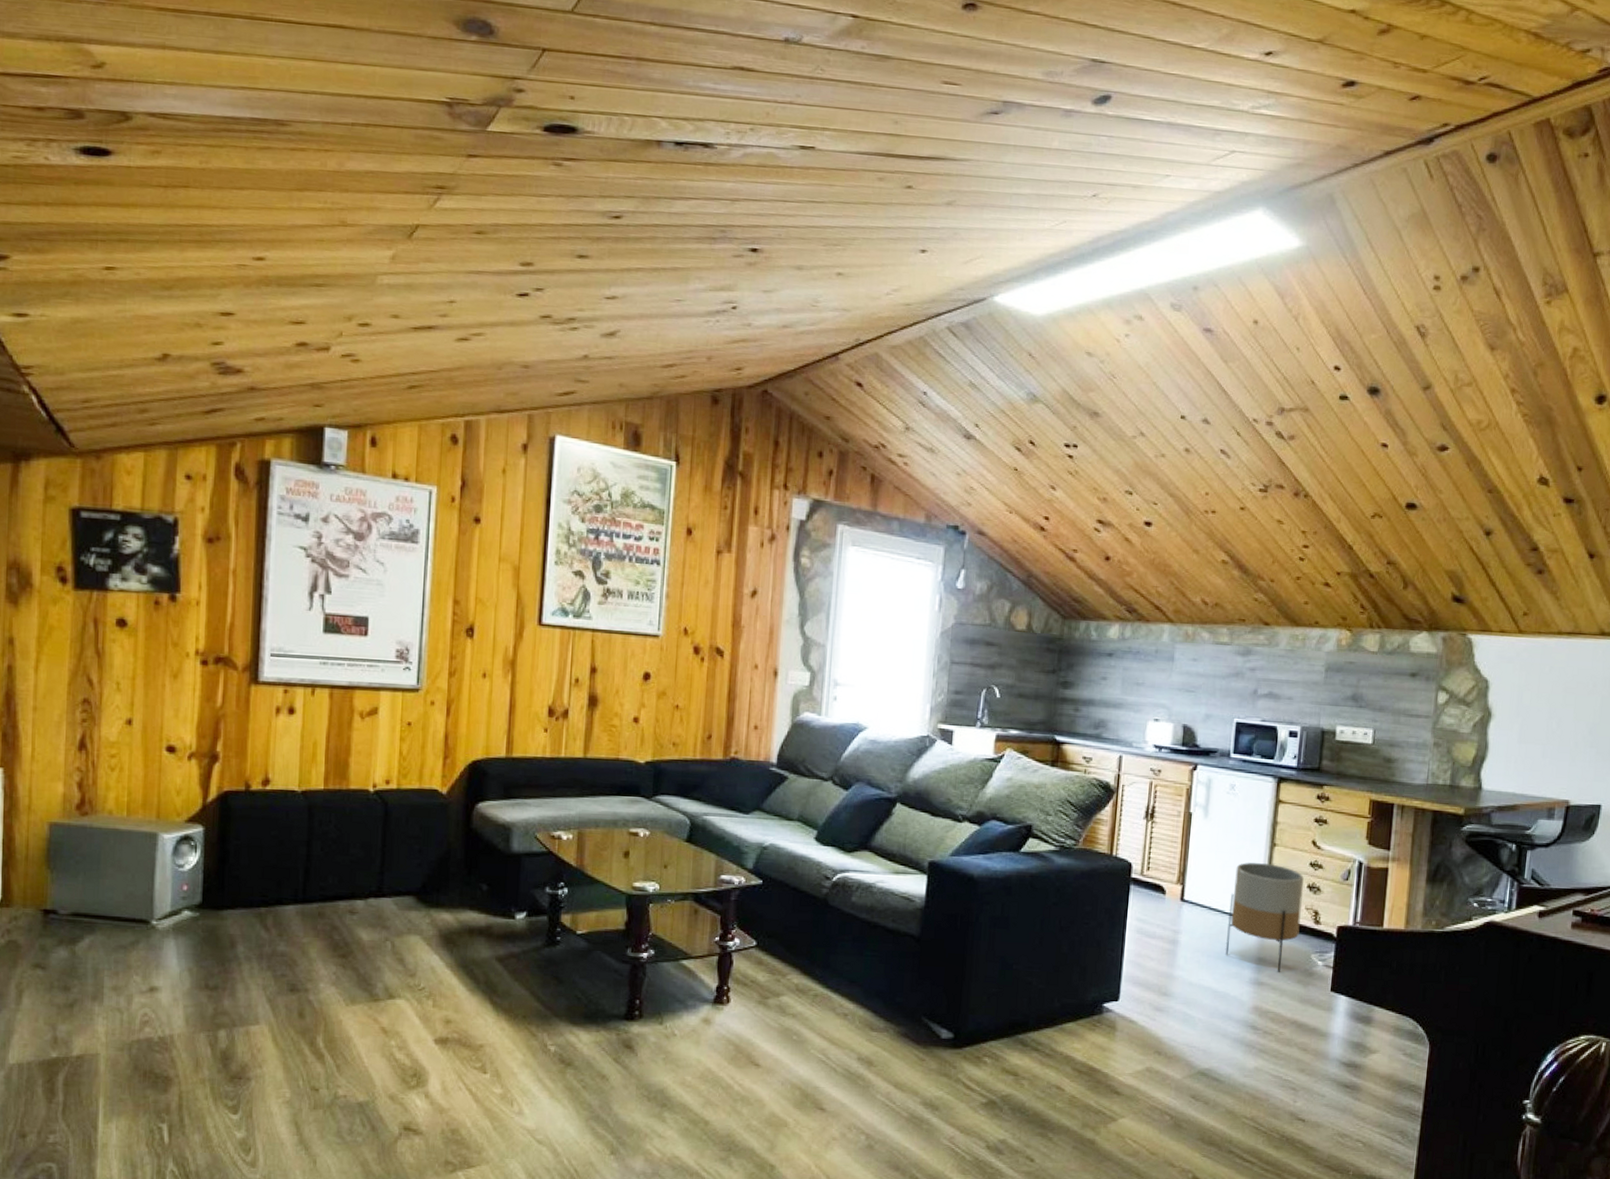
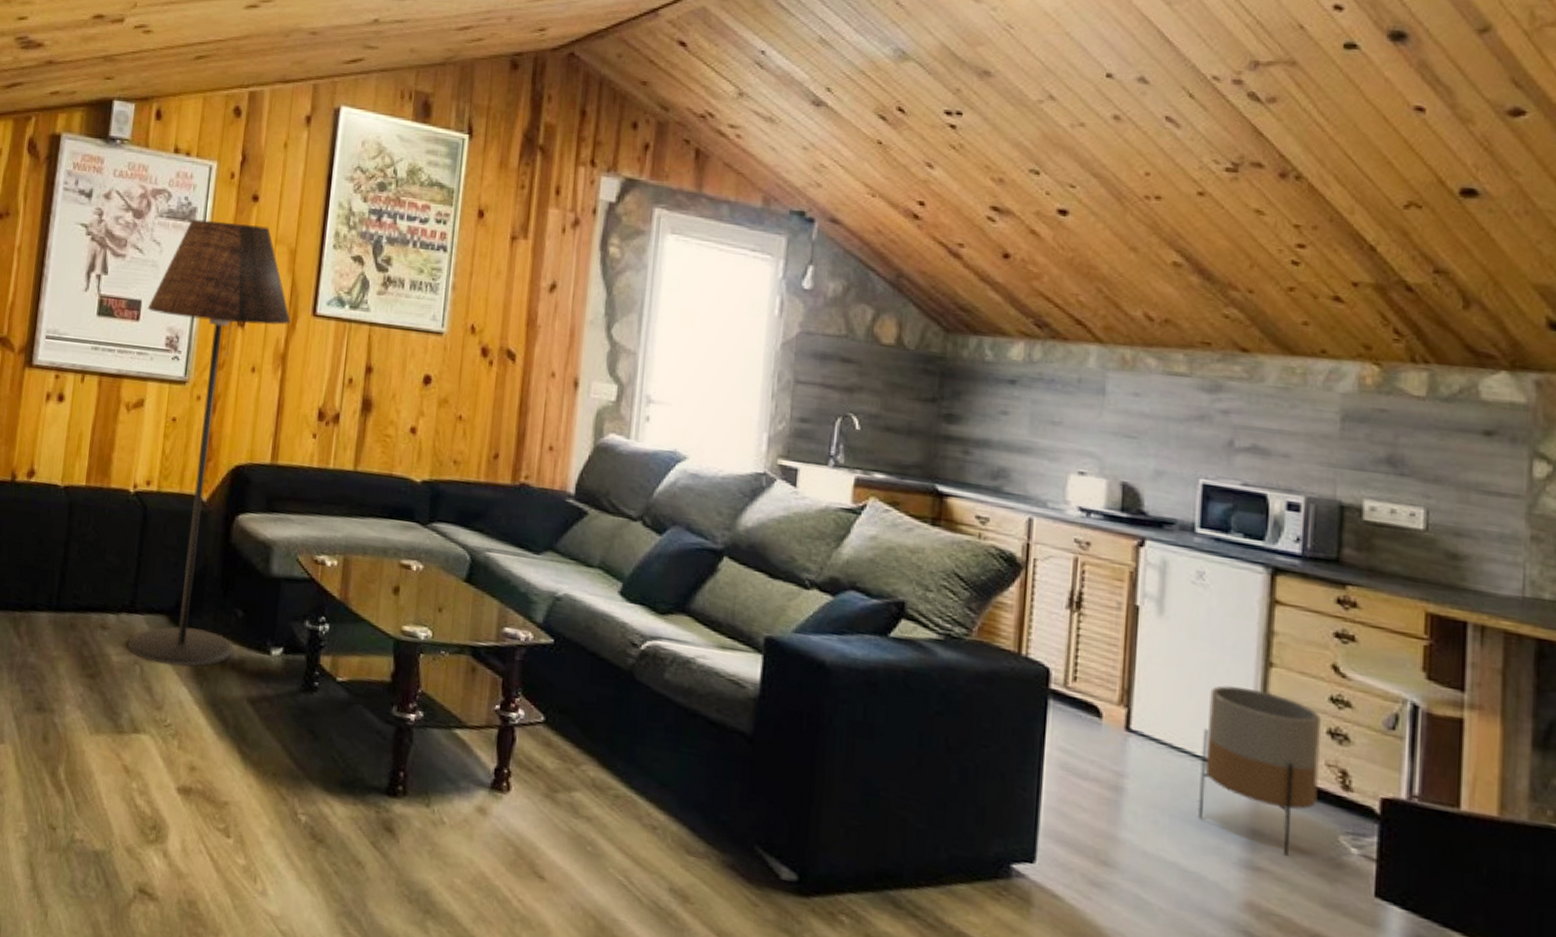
floor lamp: none [375,540,518,938] -> present [128,219,291,667]

